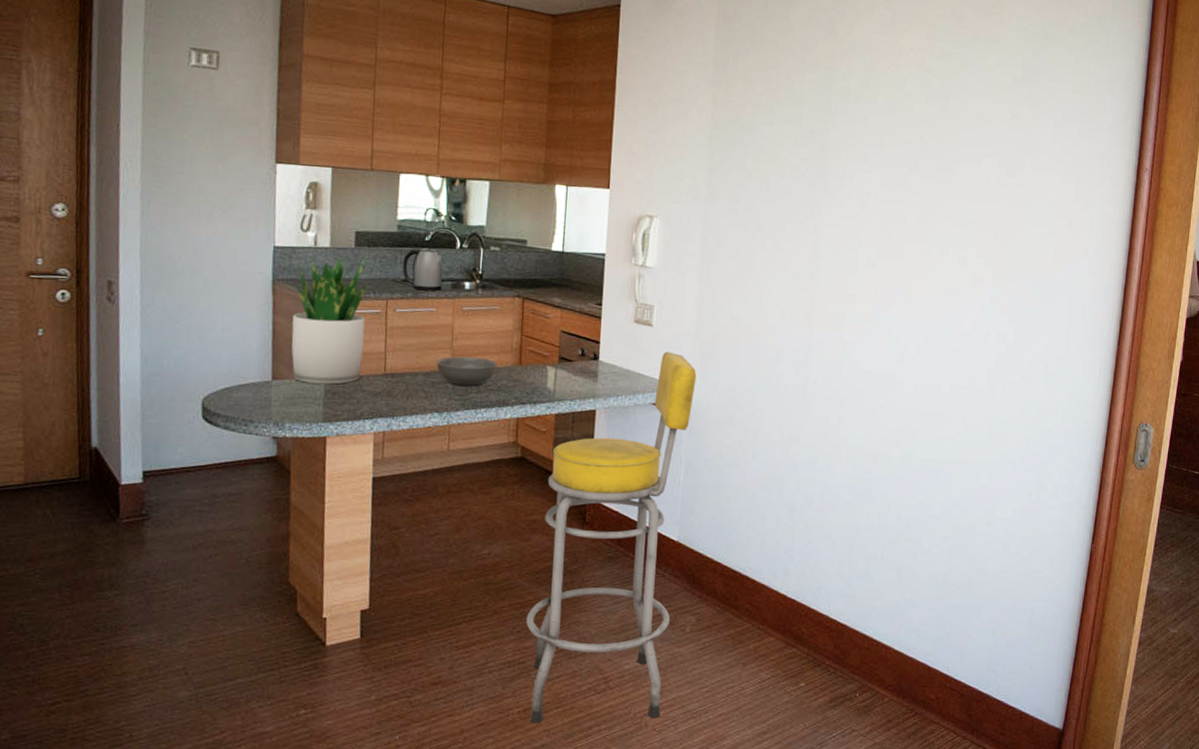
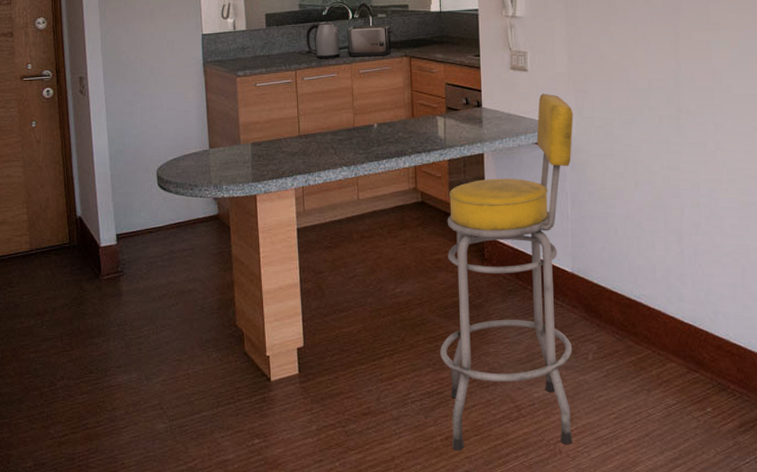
planter: present [291,252,368,385] -> none [221,33,281,149]
bowl: present [436,356,498,387] -> none [341,114,394,141]
toaster: none [451,257,507,294] -> present [346,25,394,57]

